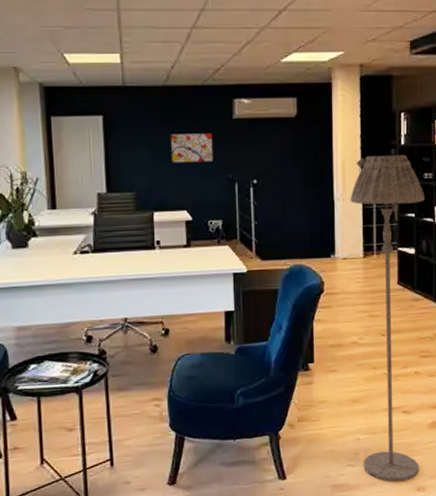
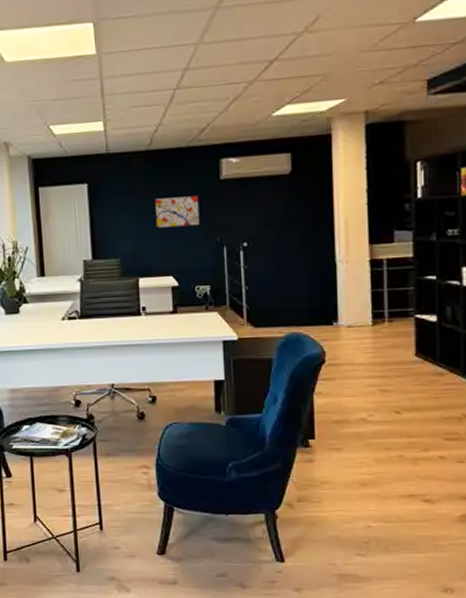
floor lamp: present [350,154,425,482] -> none [355,209,449,579]

